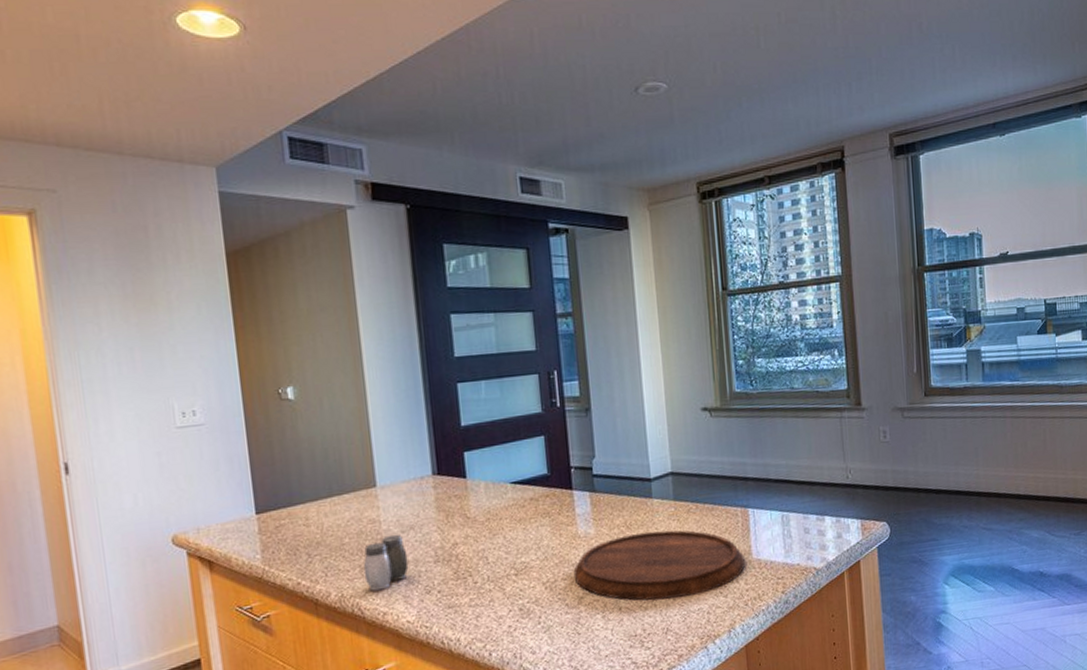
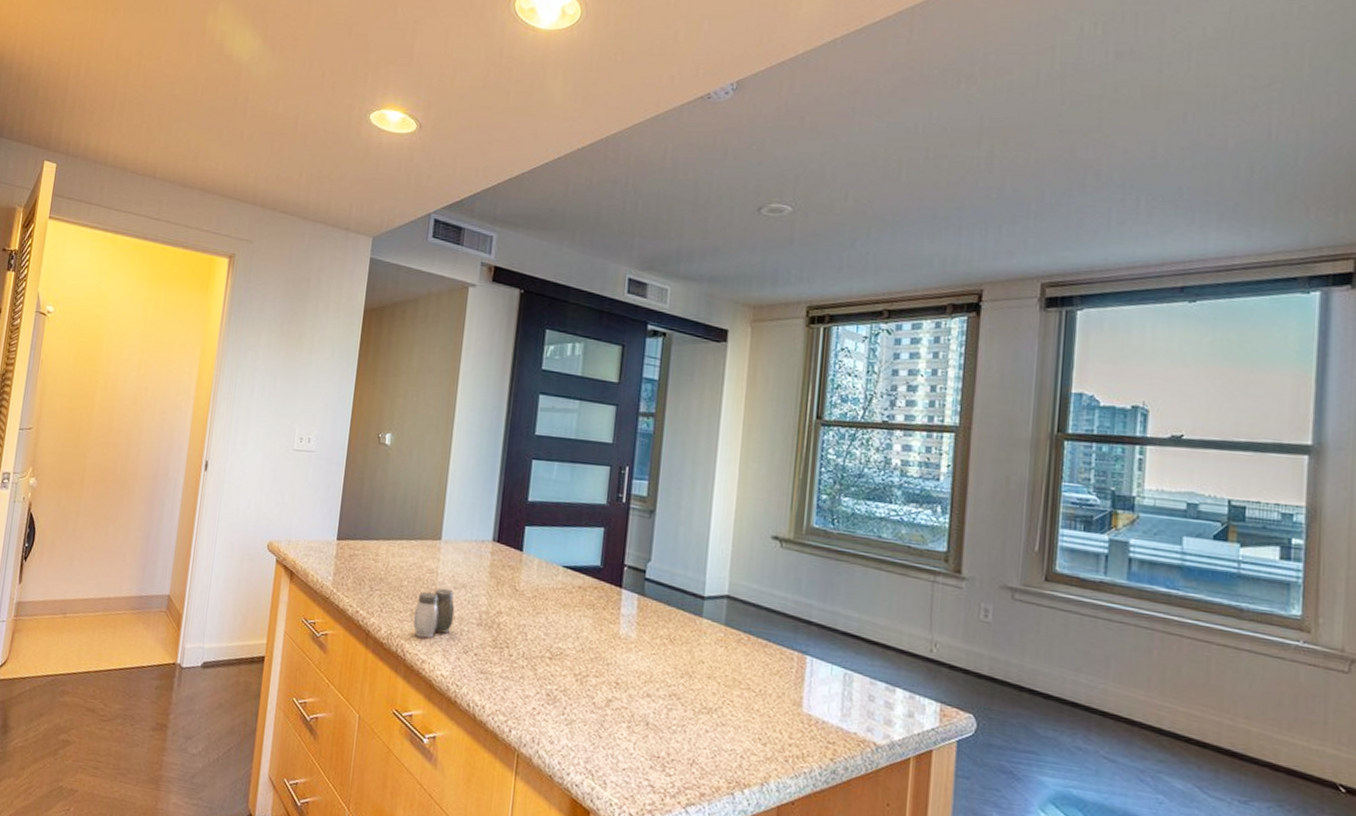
cutting board: present [573,530,745,601] -> none [606,648,793,733]

